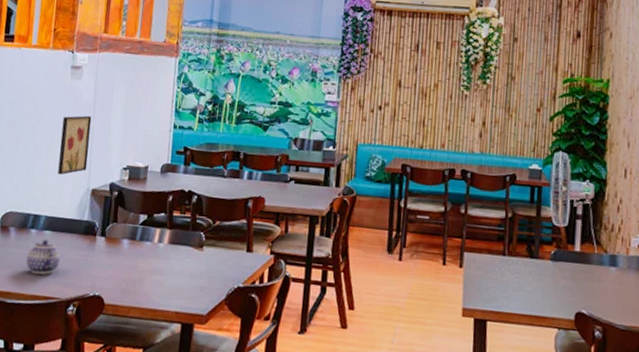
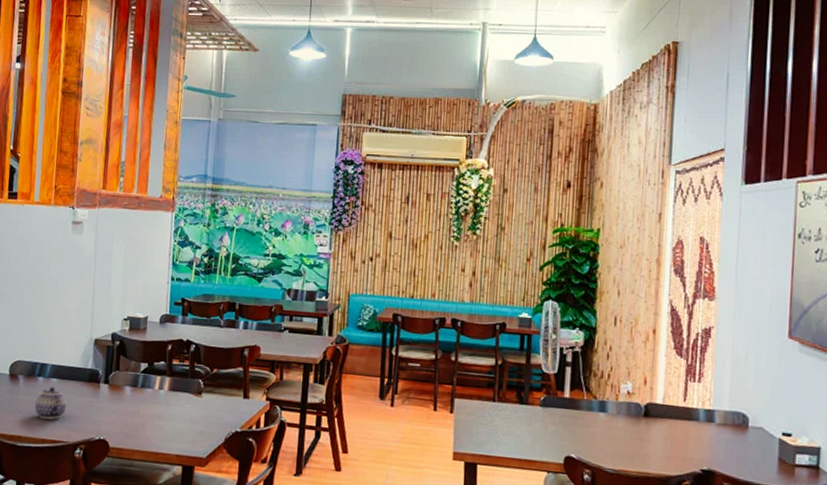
wall art: present [57,115,92,175] -> none [62,268,93,326]

